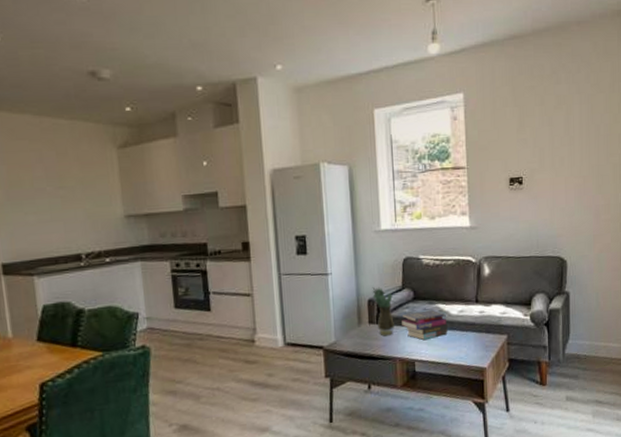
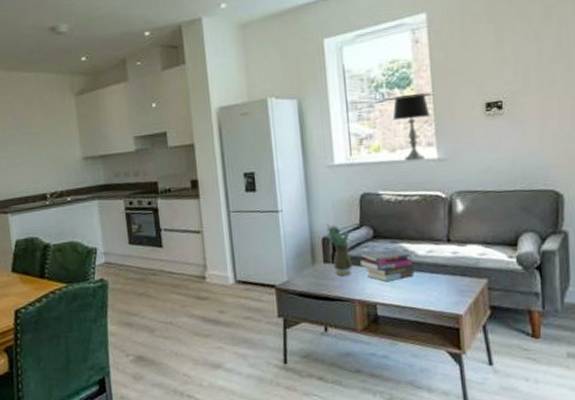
table lamp: none [433,167,465,229] -> present [392,93,431,162]

